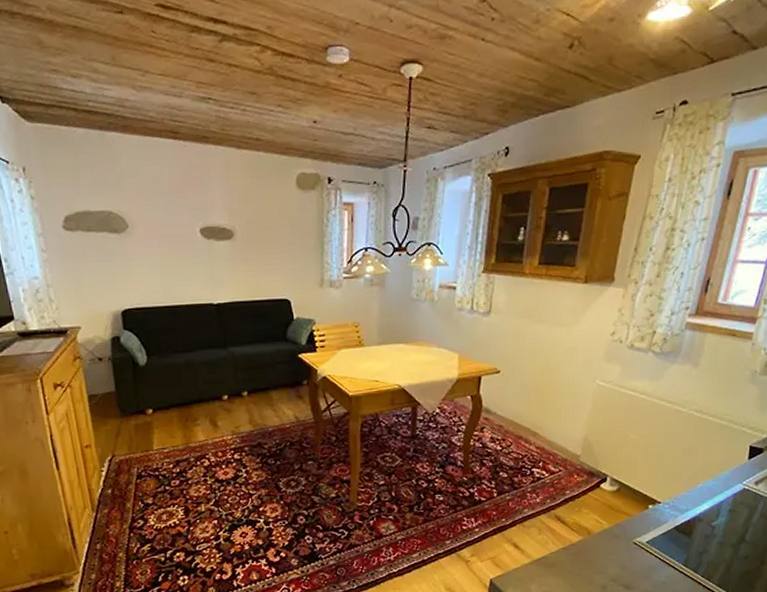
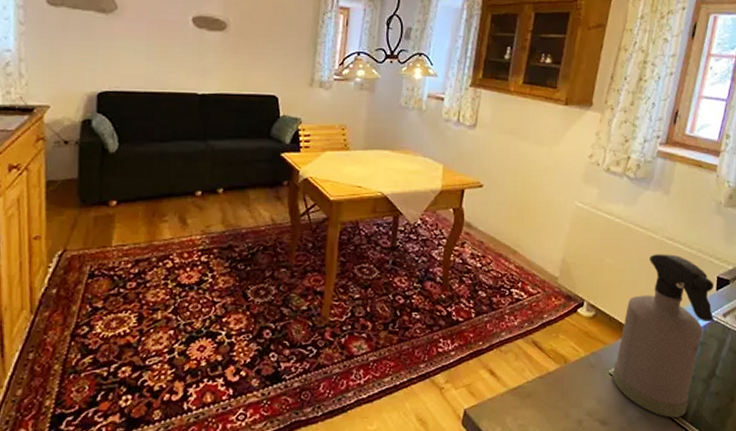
spray bottle: none [636,426,745,581] -> present [612,254,714,418]

